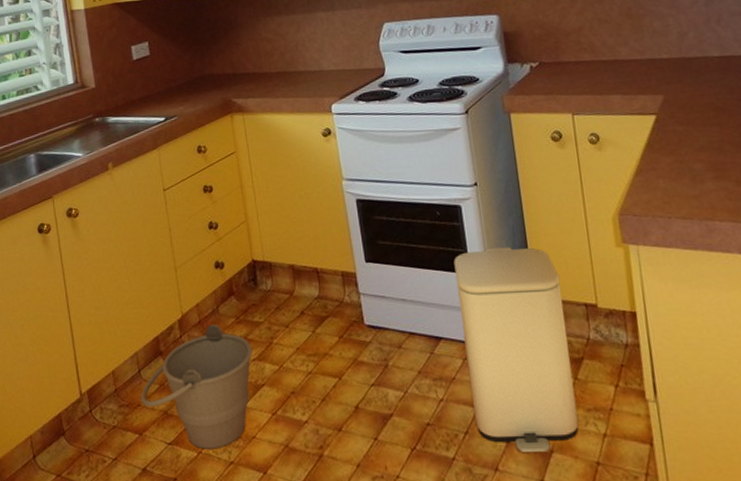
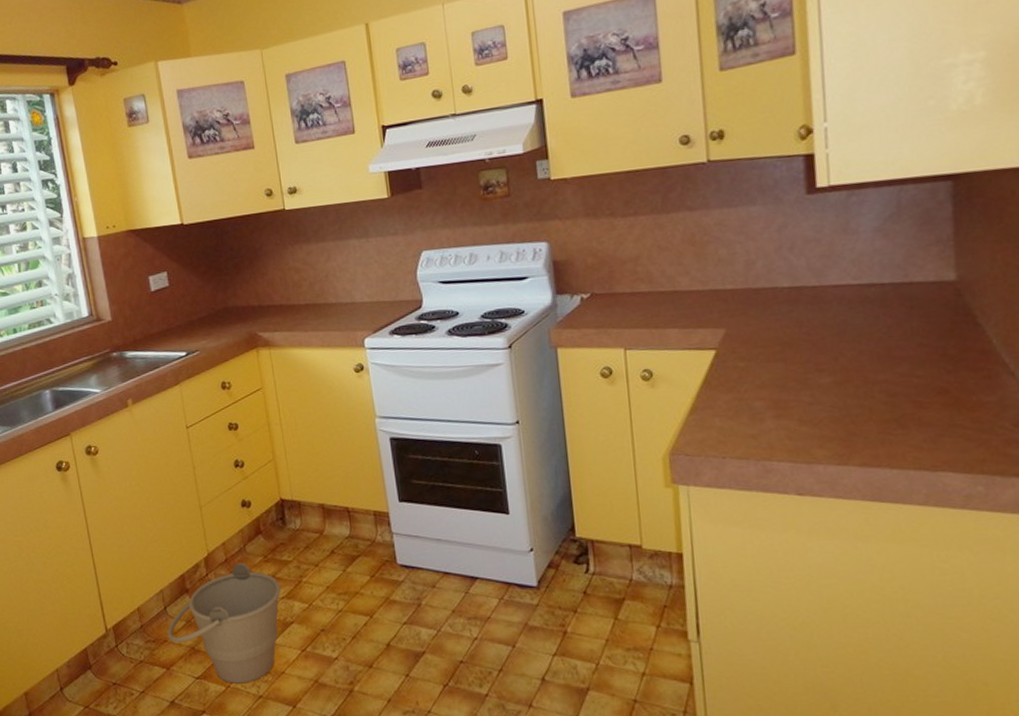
pedal bin: present [453,247,579,453] -> none [492,487,617,691]

